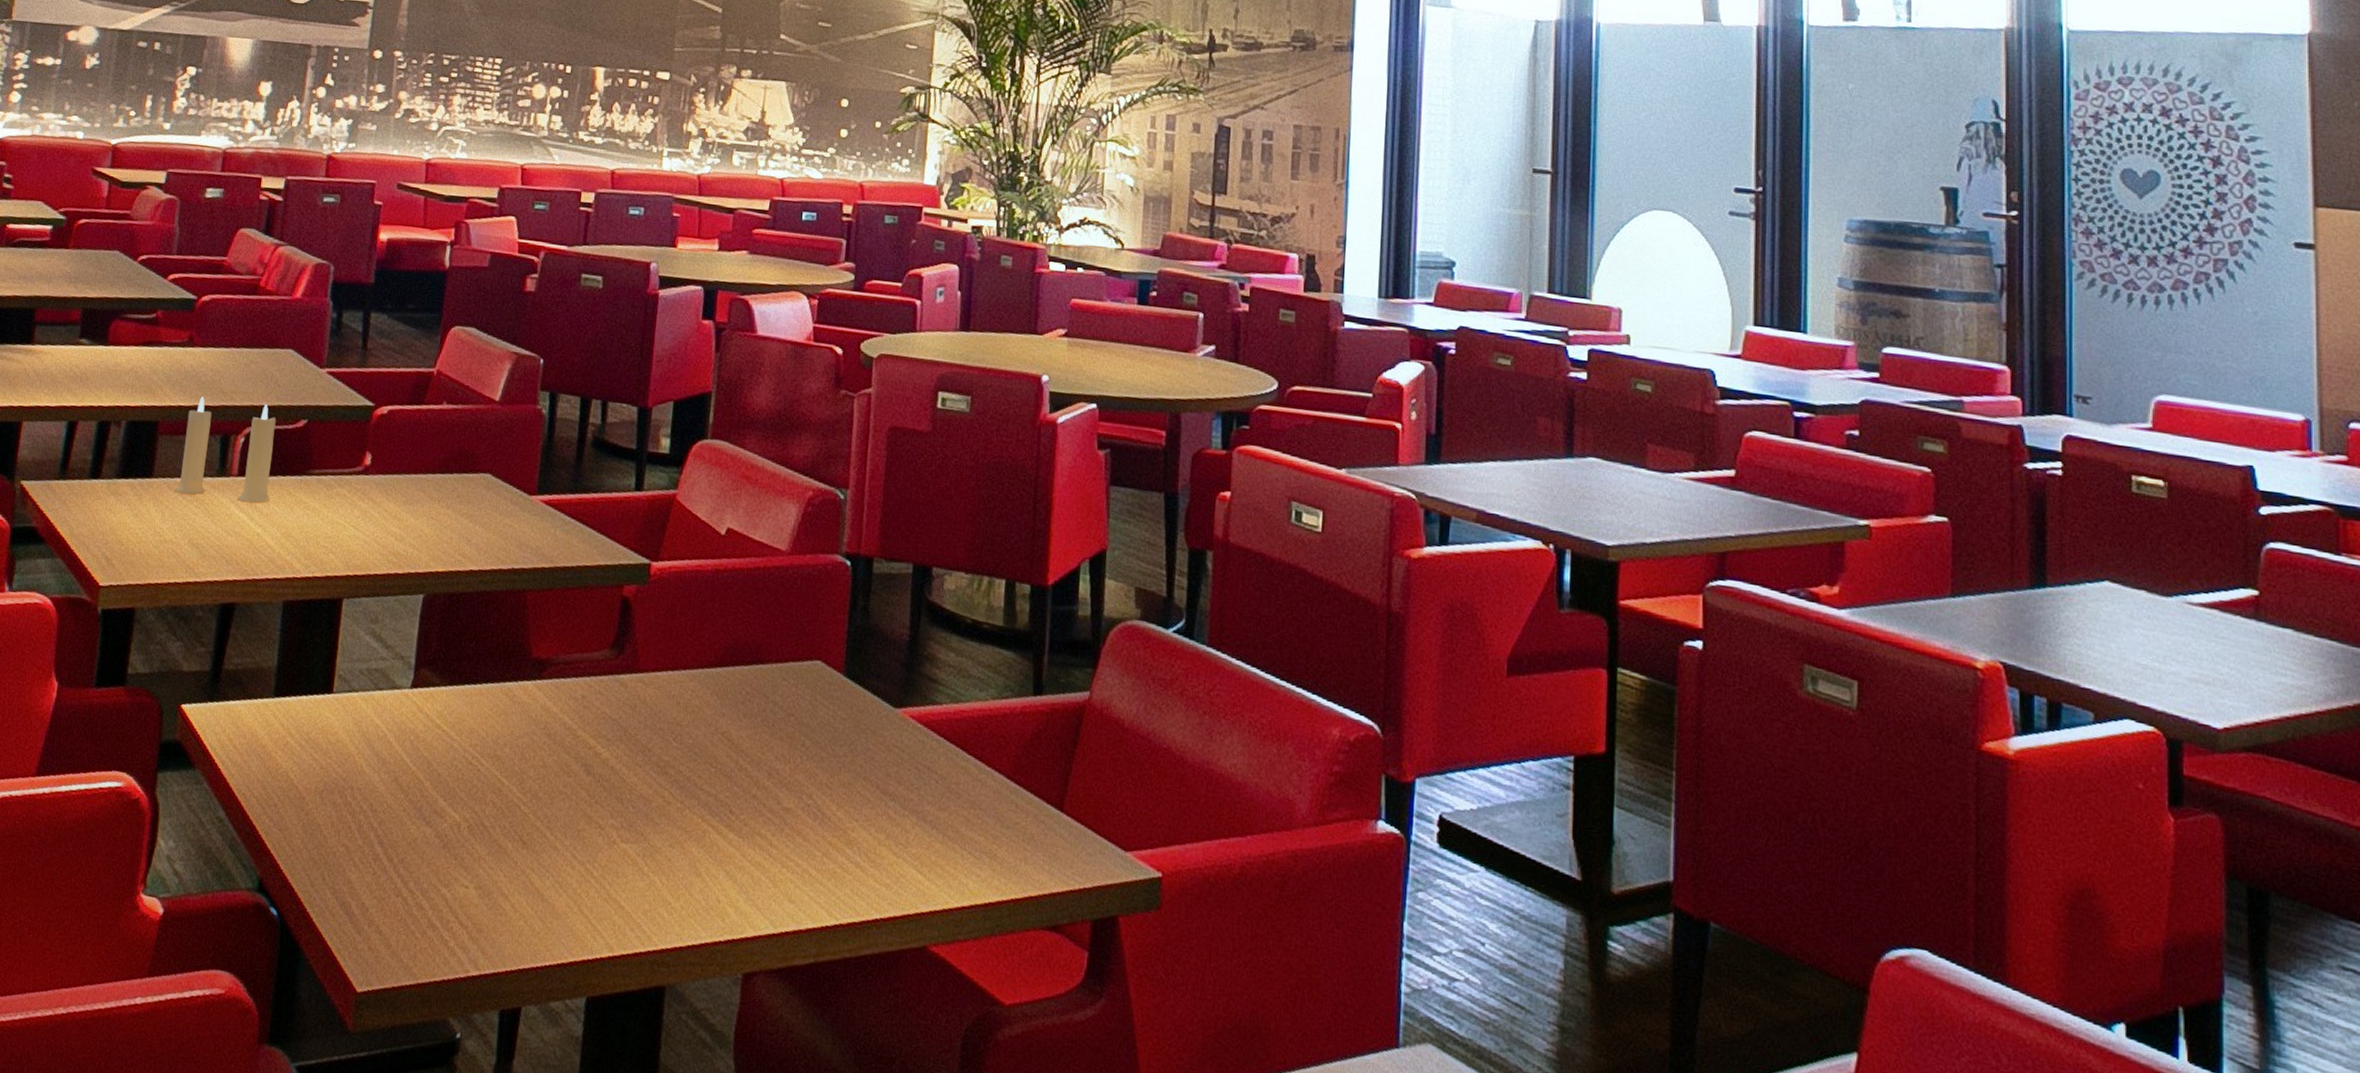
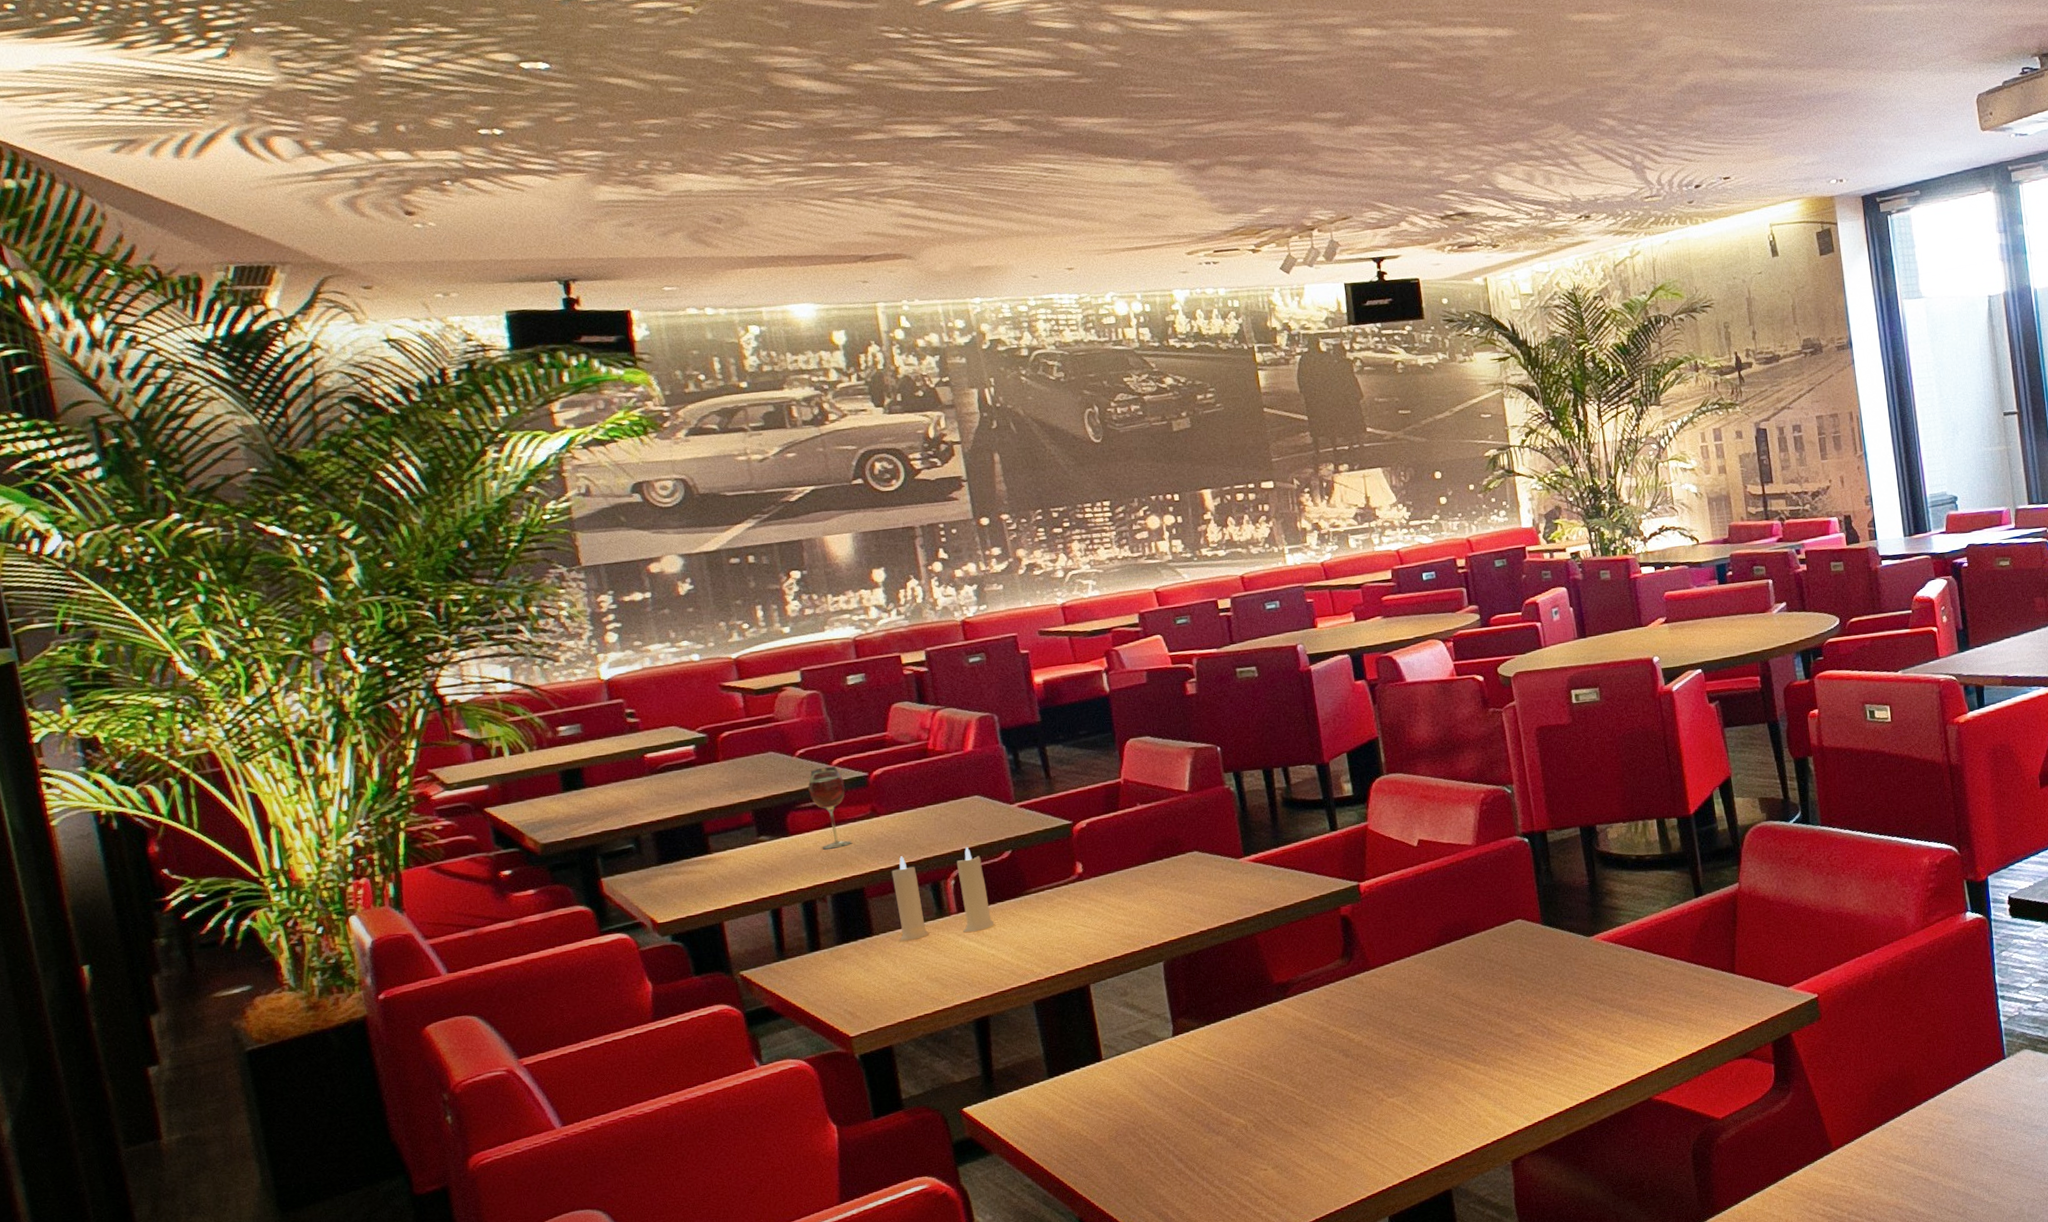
wineglass: none [132,279,173,371] -> present [808,766,852,850]

